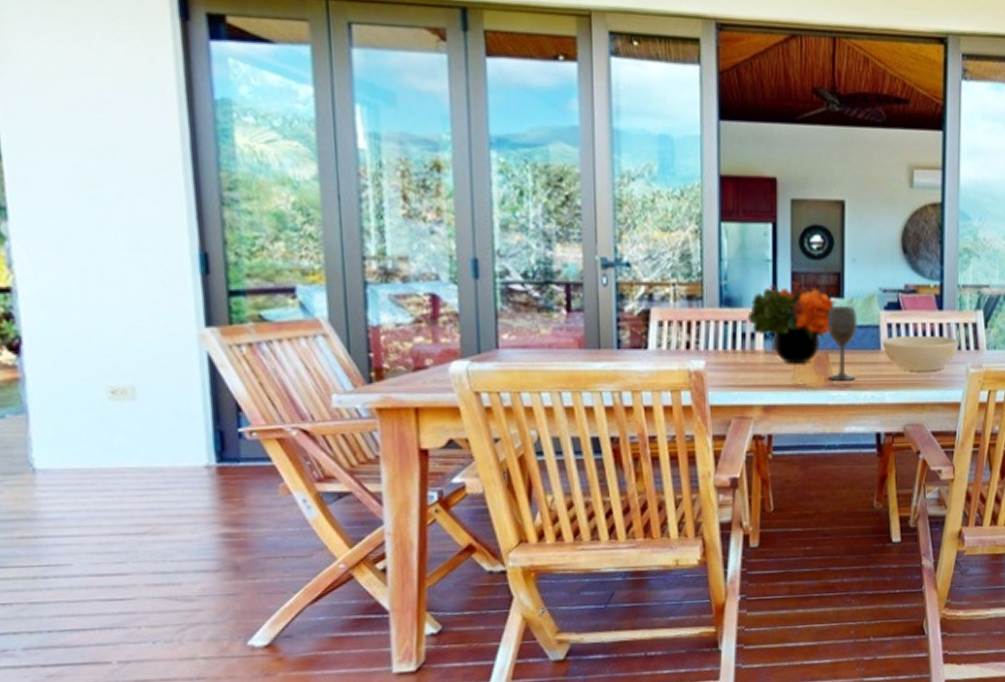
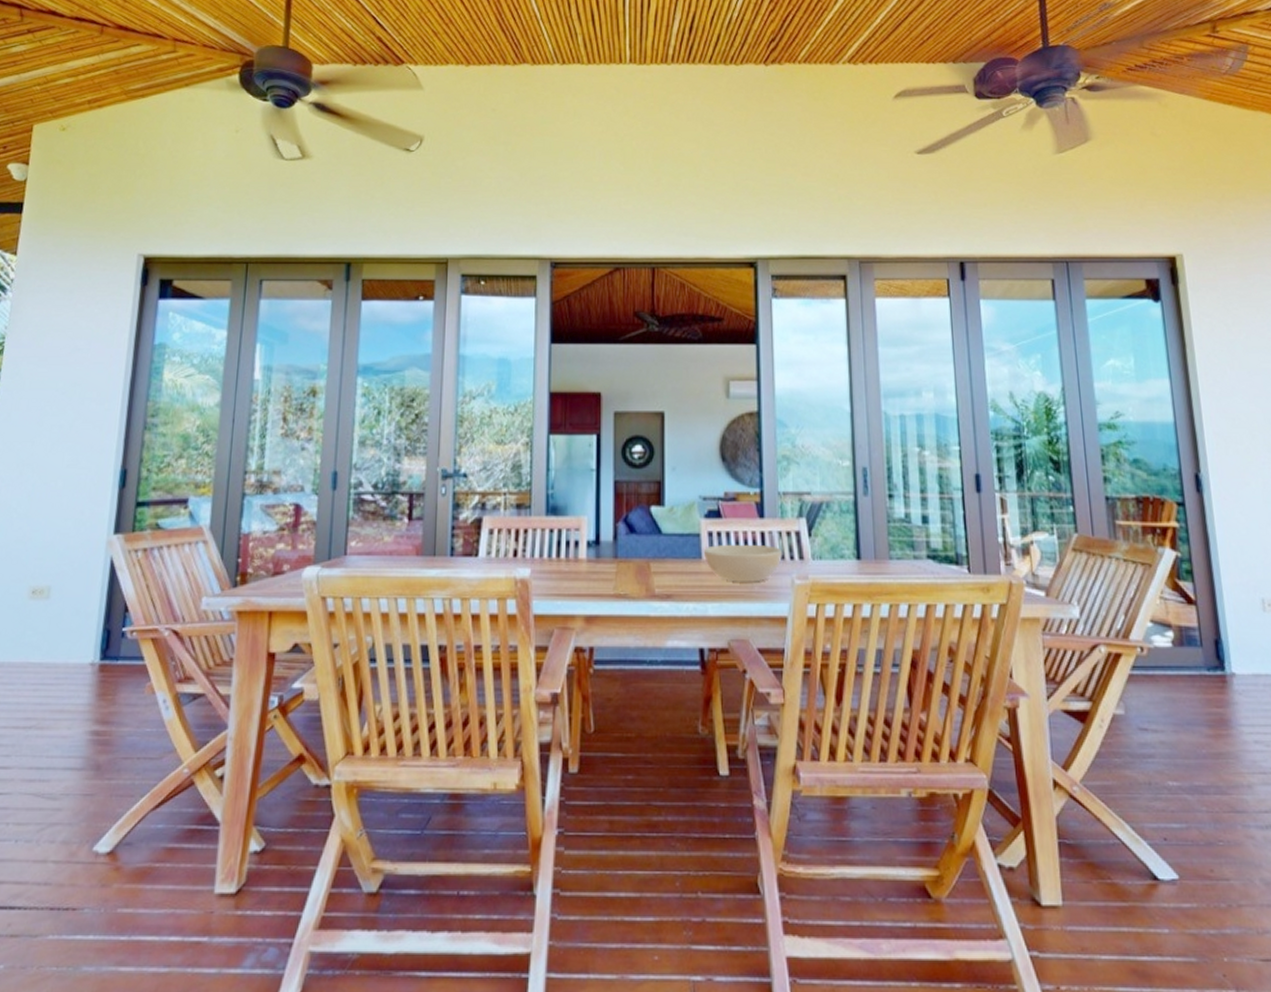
flower arrangement: present [747,281,837,364] -> none [571,490,658,573]
wine glass: present [827,305,858,382] -> none [648,513,678,592]

